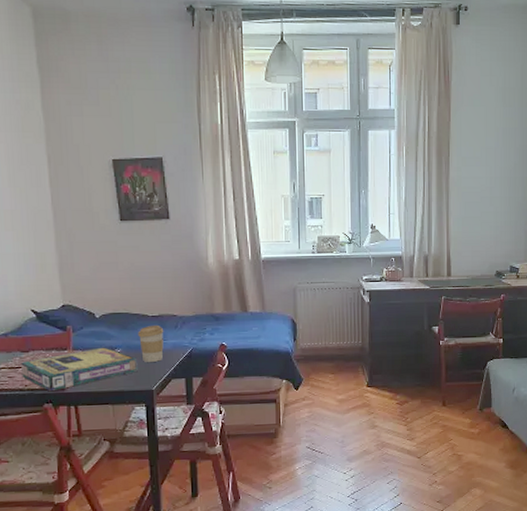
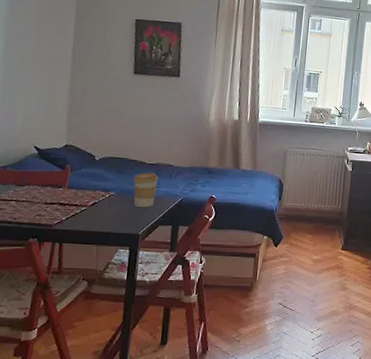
video game box: present [21,347,138,392] -> none [12,188,129,227]

